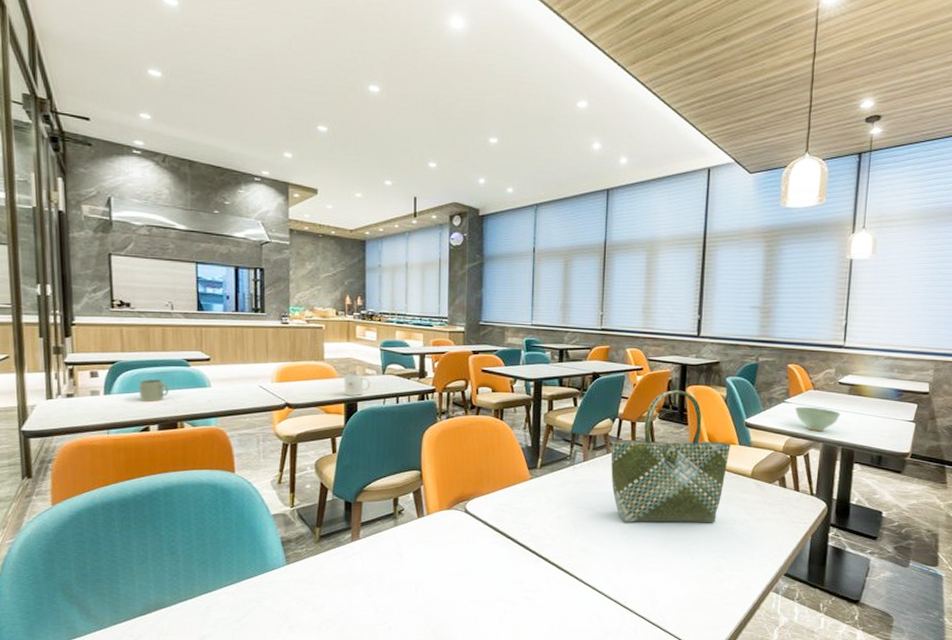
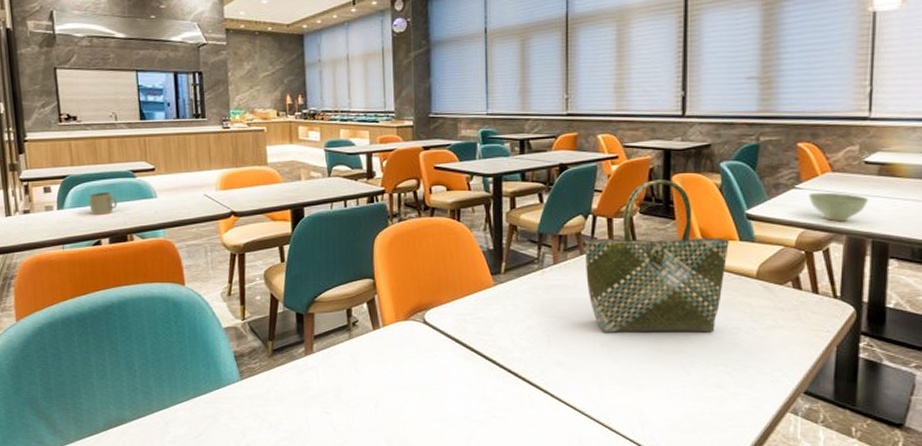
mug: present [344,373,370,397] -> none [288,176,316,202]

